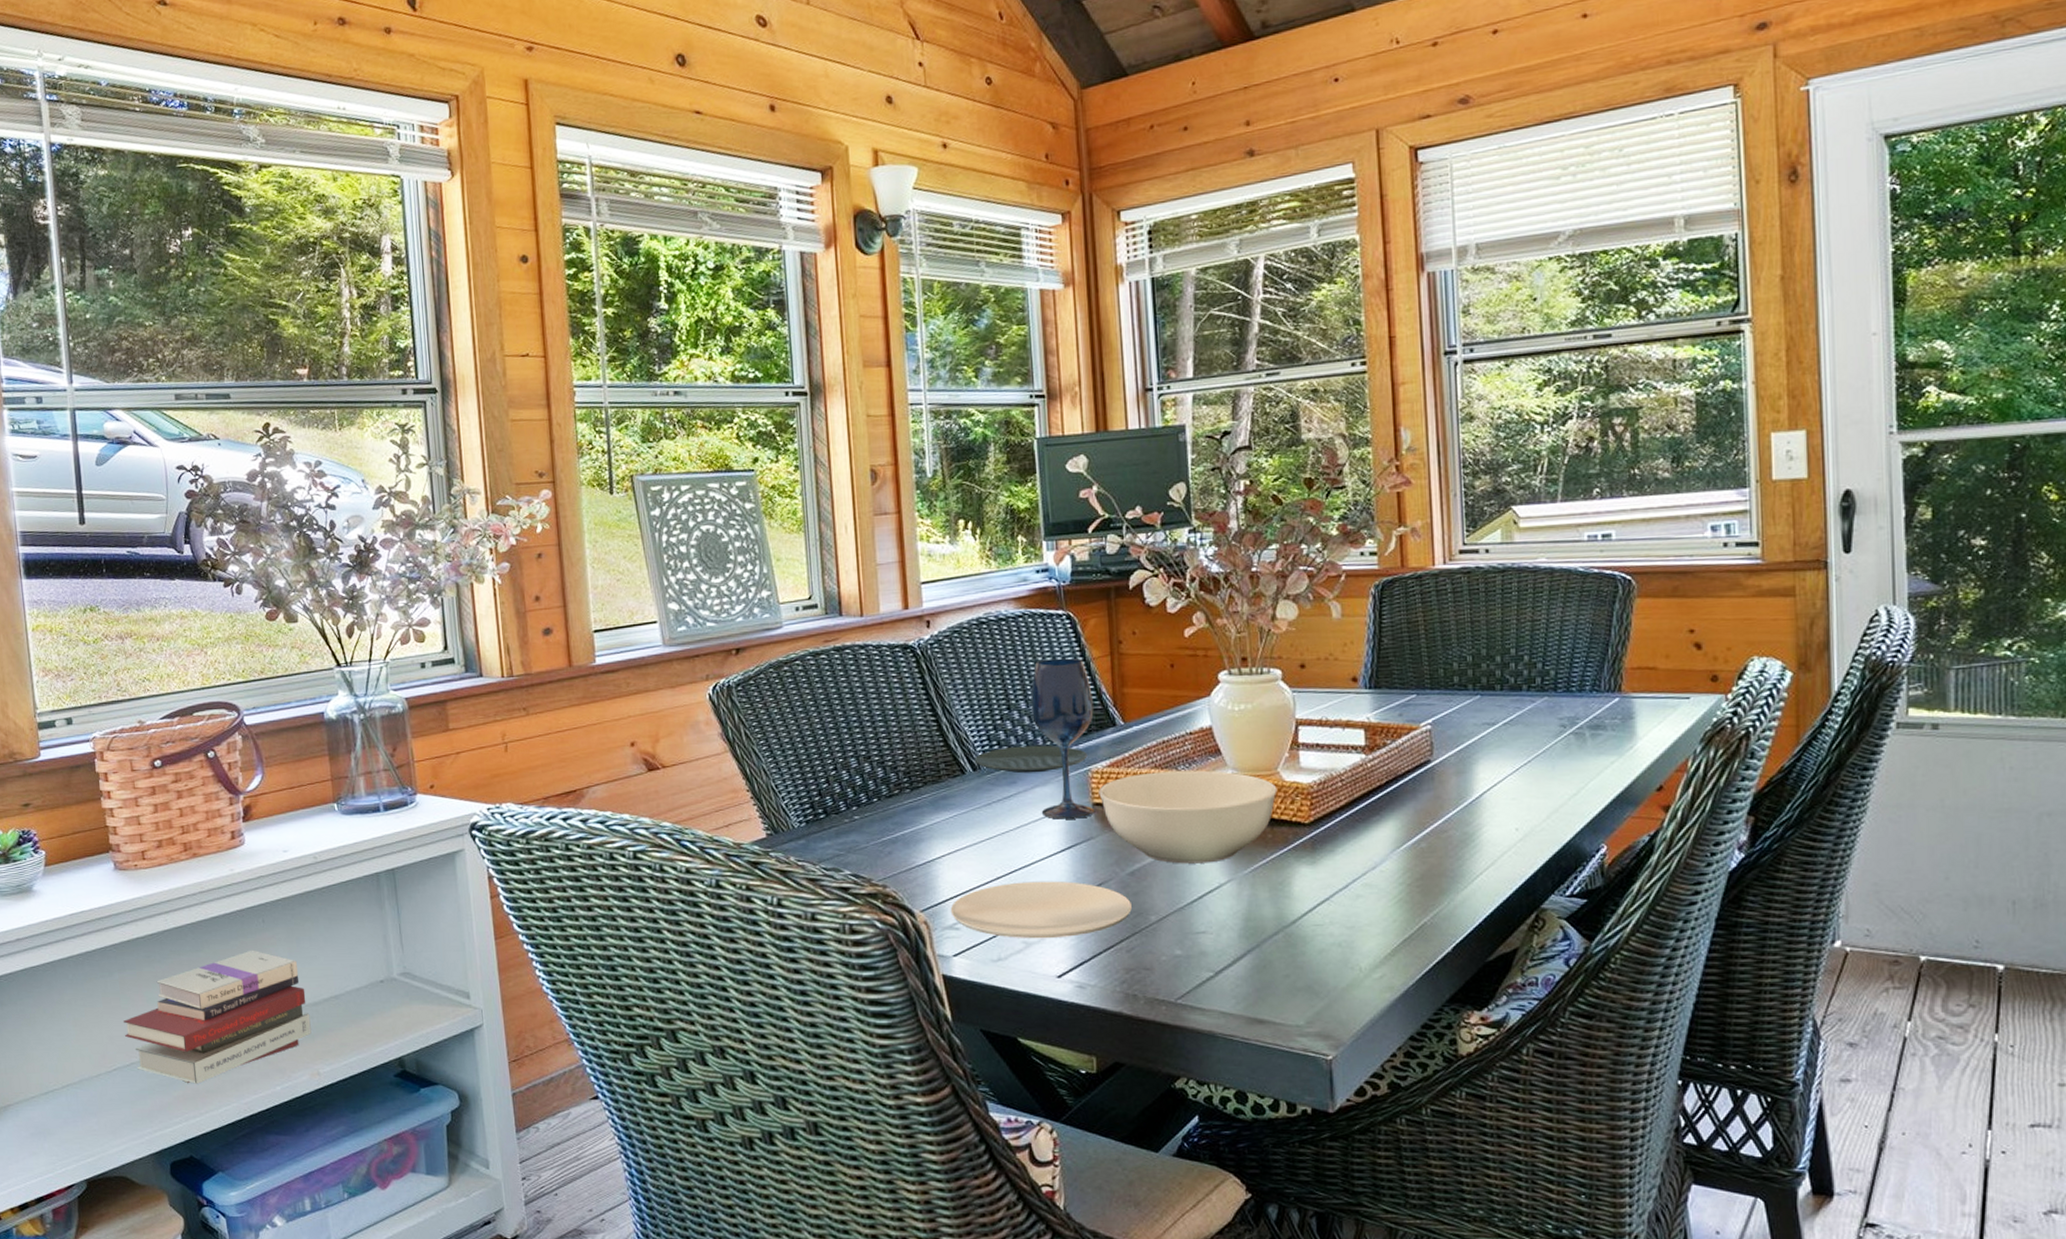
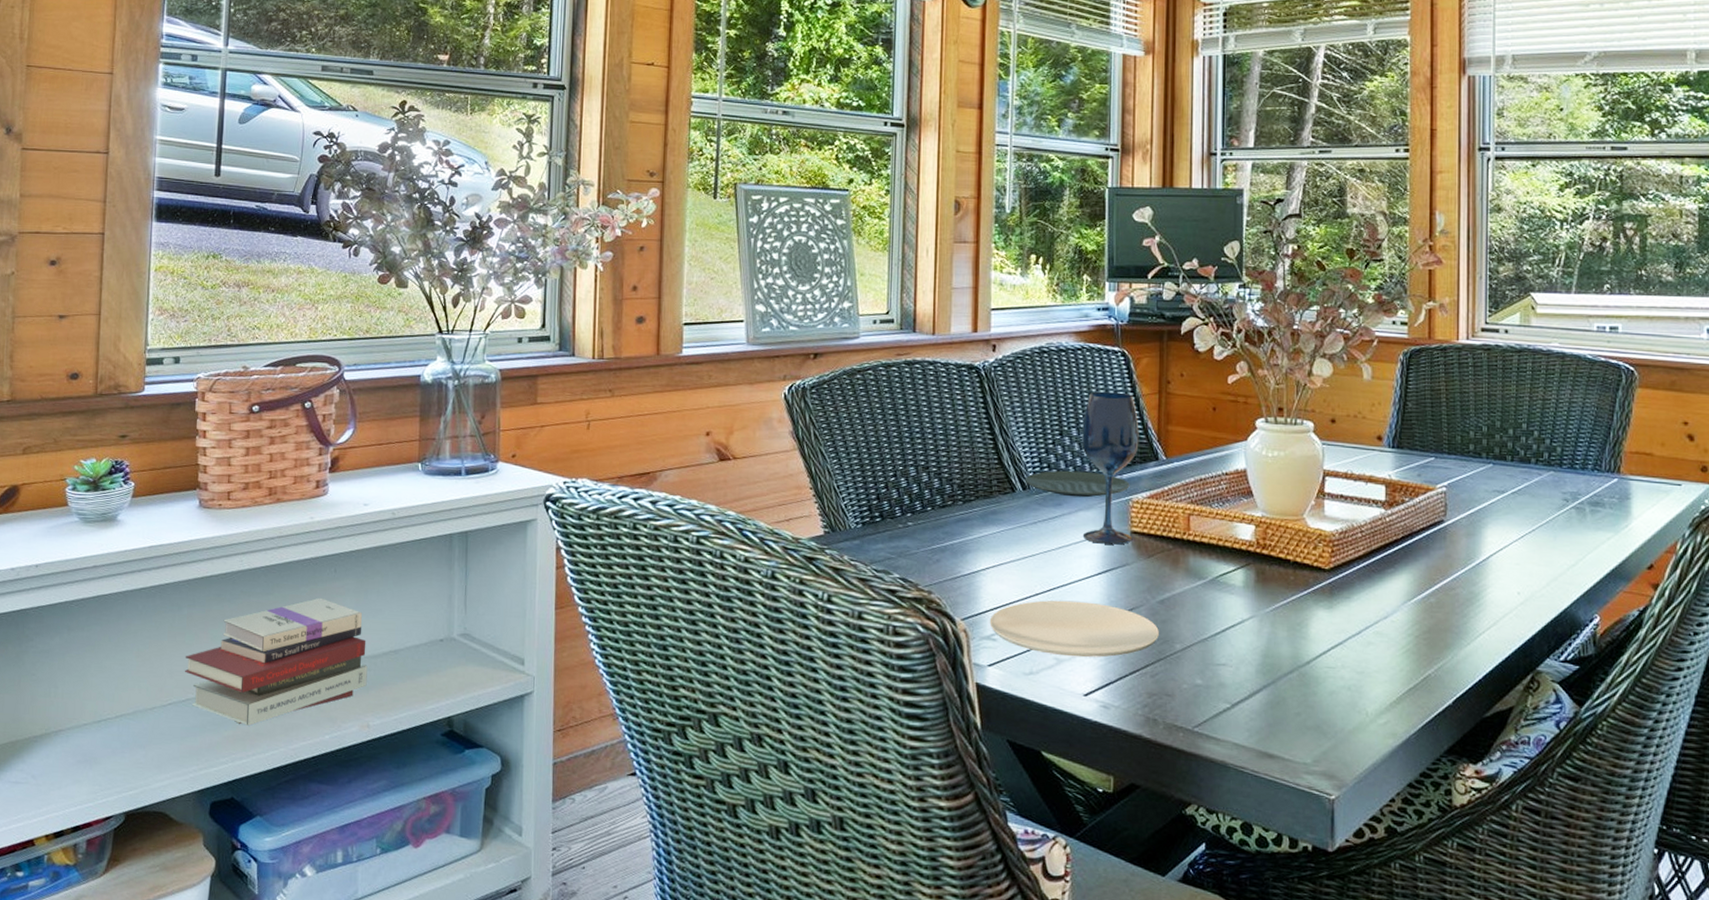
bowl: present [1098,770,1277,864] -> none [1137,507,1302,599]

